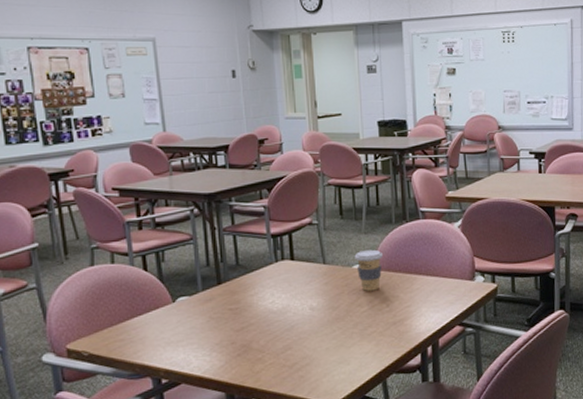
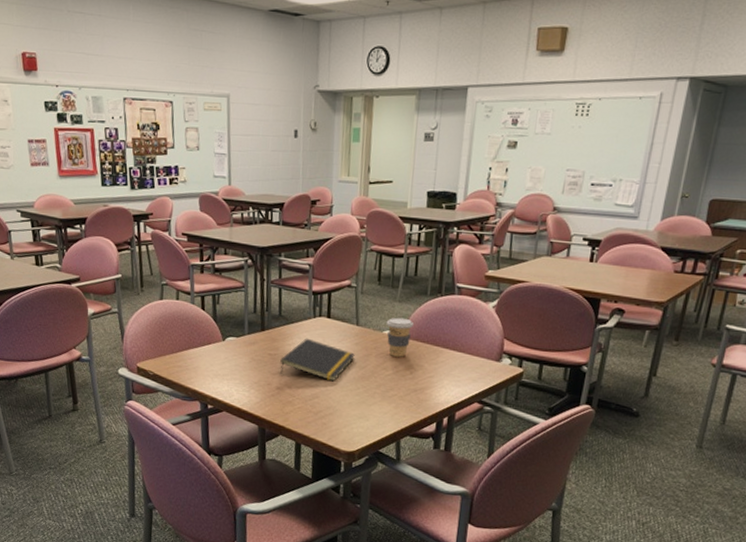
notepad: none [243,285,326,331] -> present [279,338,355,382]

